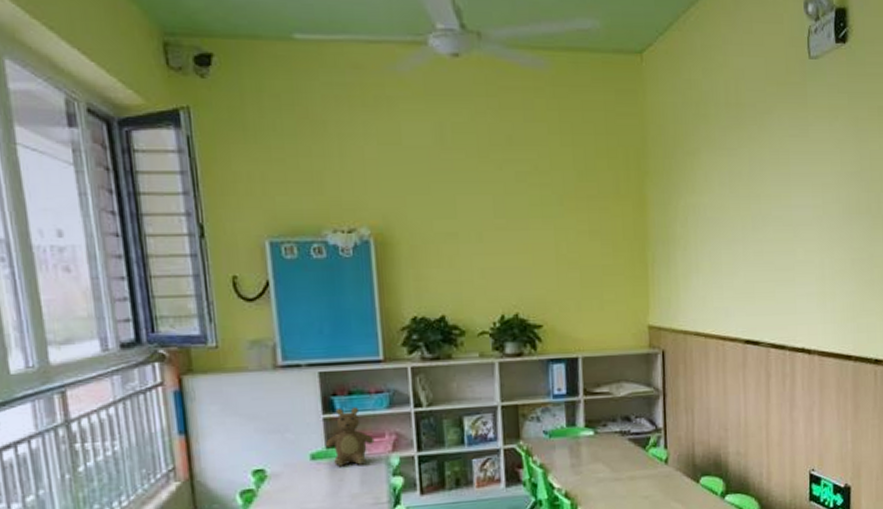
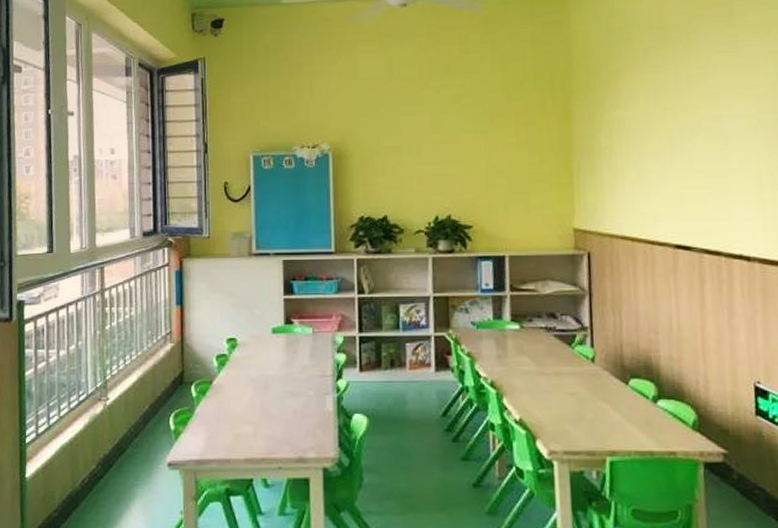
teddy bear: present [326,407,375,467] -> none [285,291,324,341]

